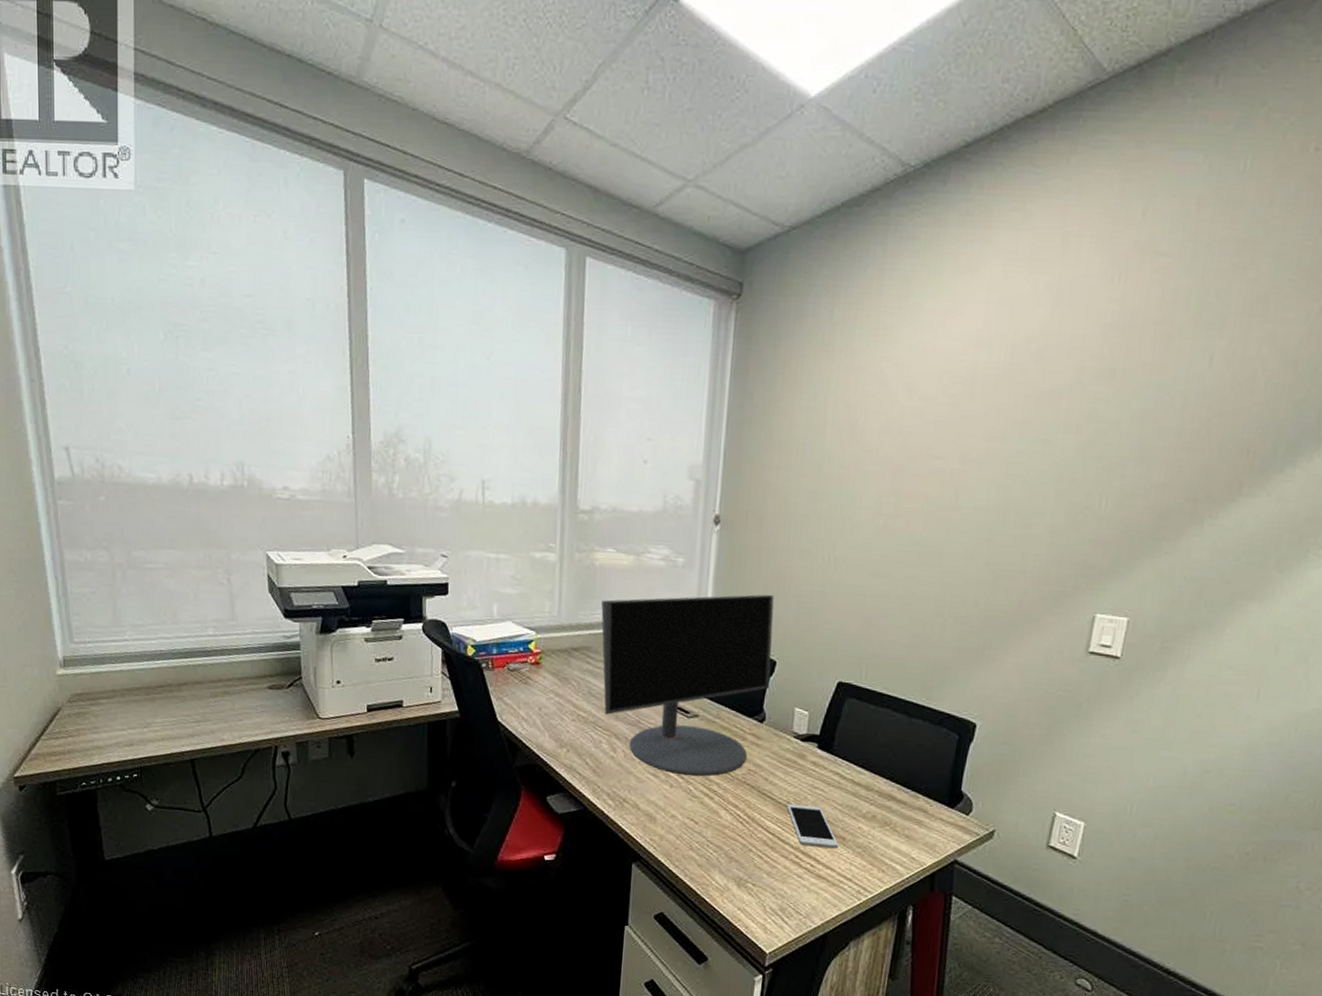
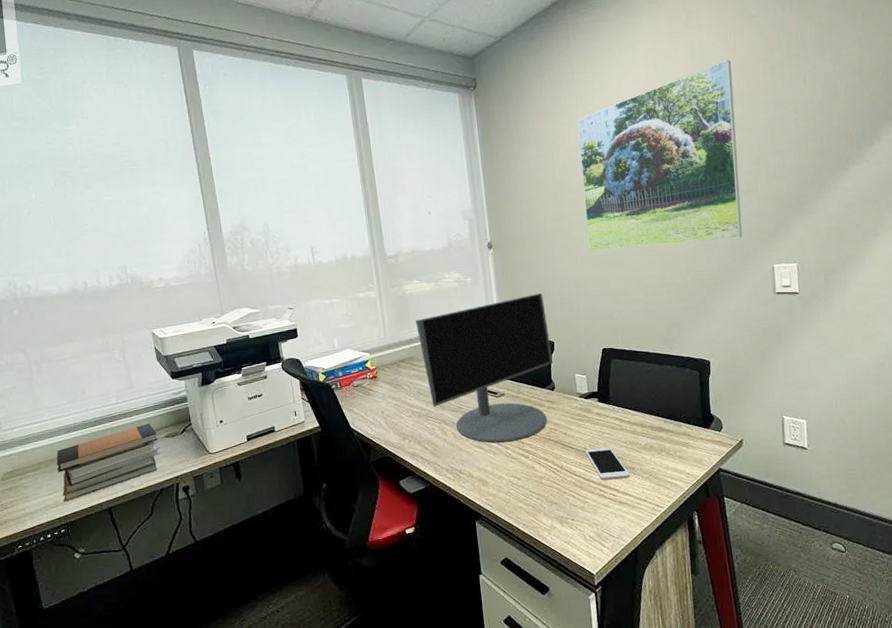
book stack: none [134,667,261,742] -> present [56,423,161,502]
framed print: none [848,313,1111,570] -> present [576,59,743,252]

